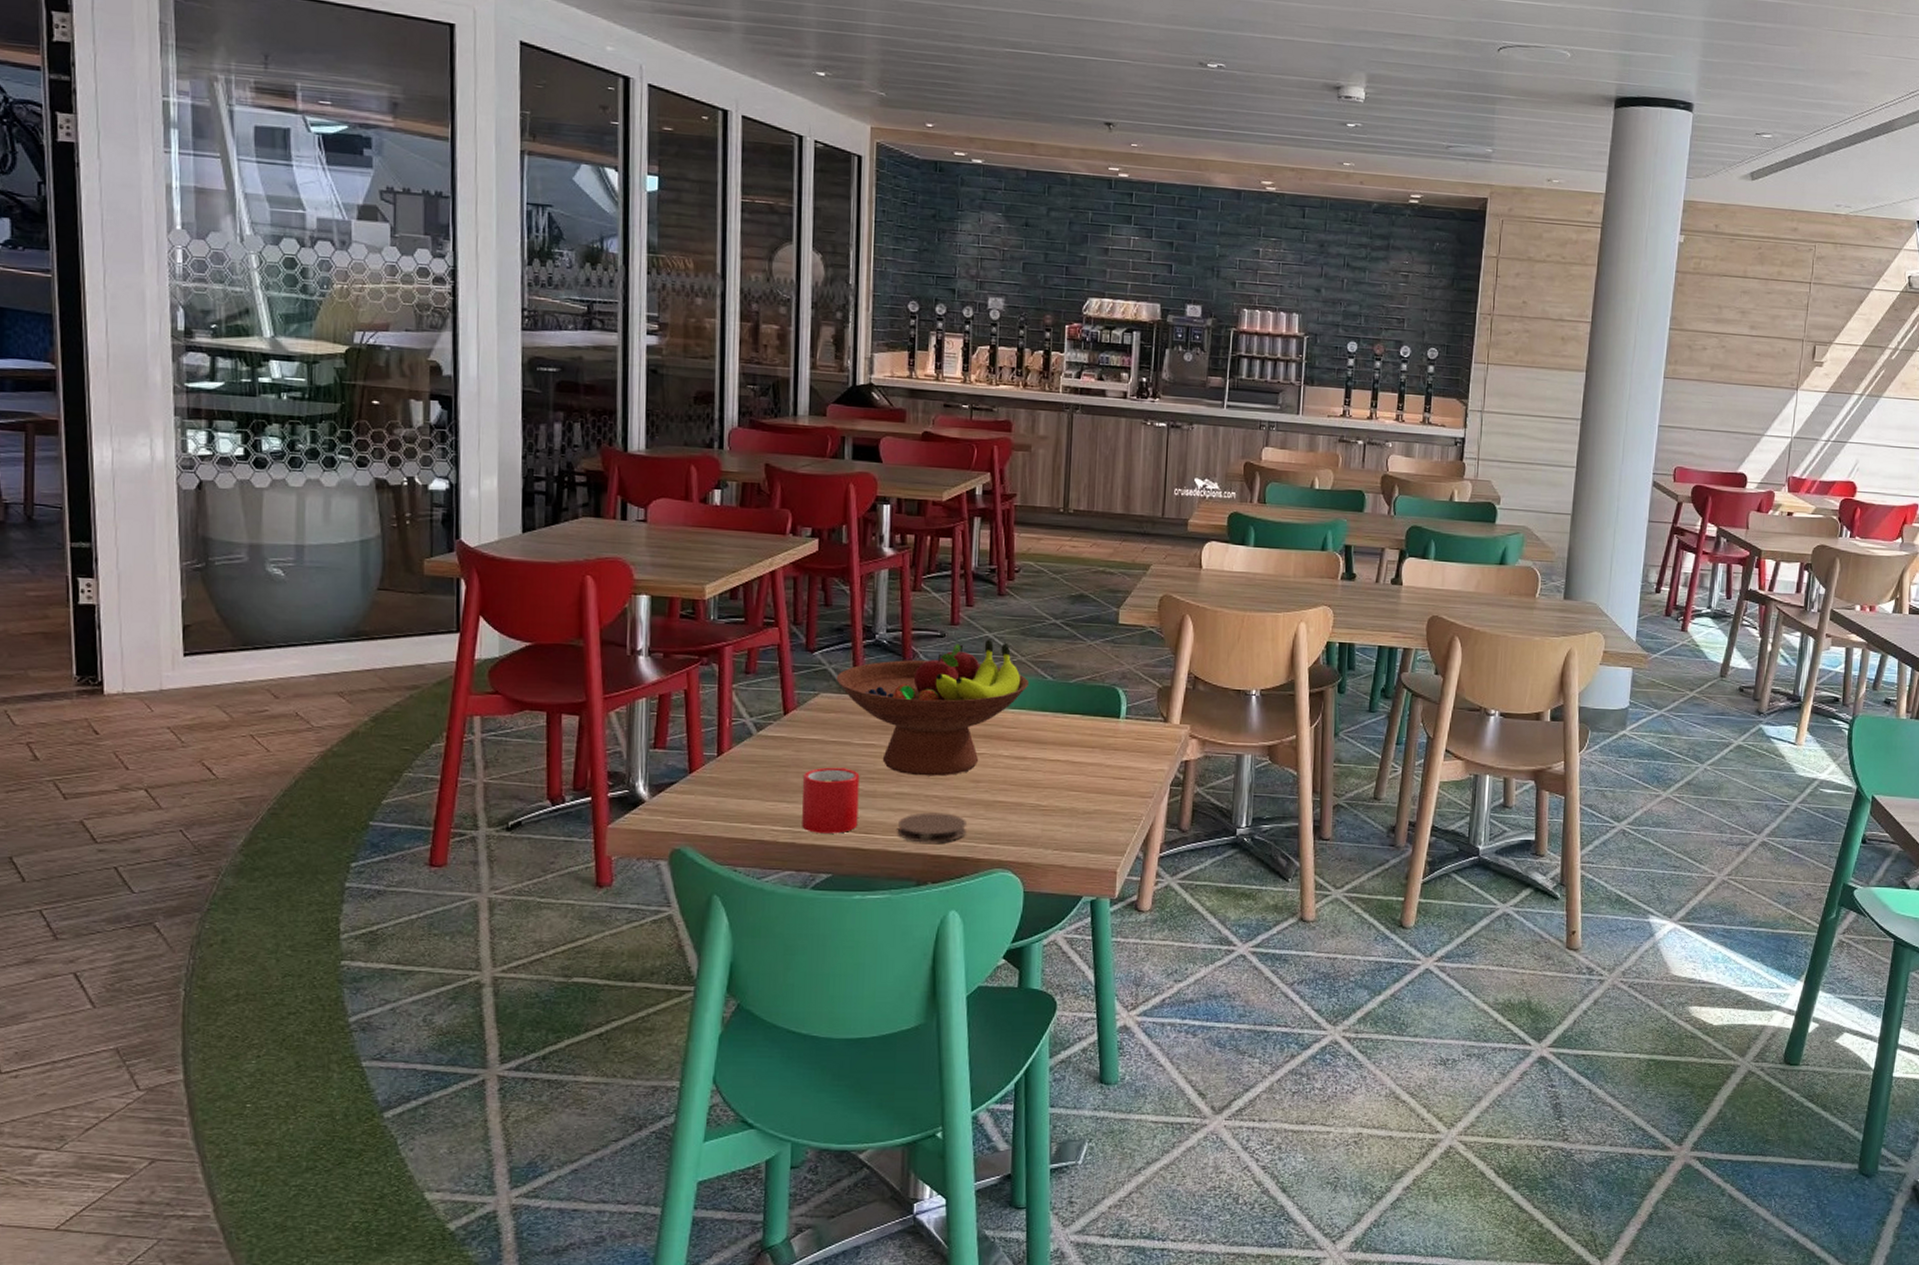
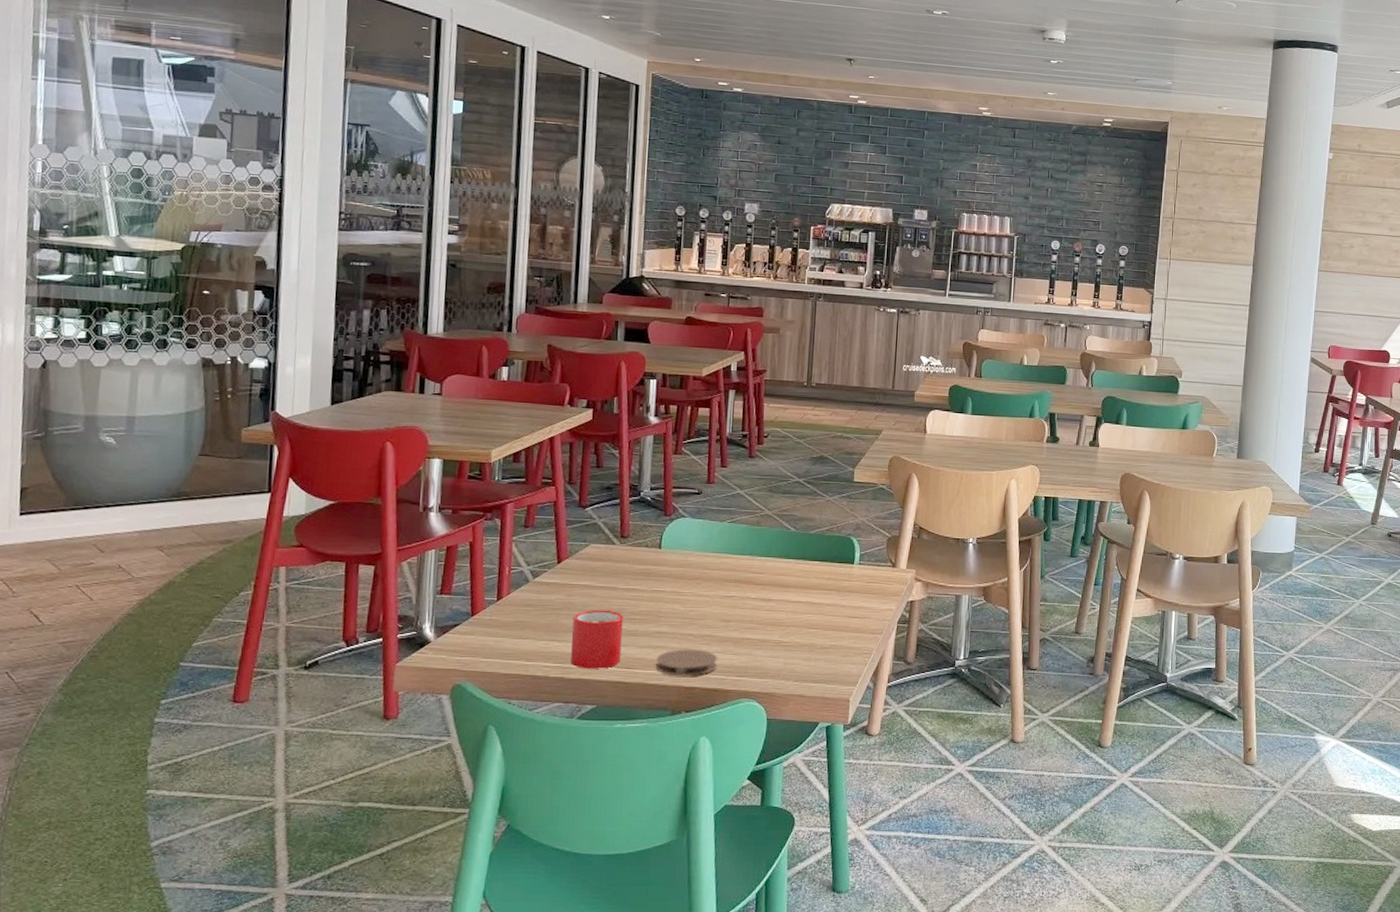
fruit bowl: present [836,640,1028,777] -> none [604,496,774,617]

